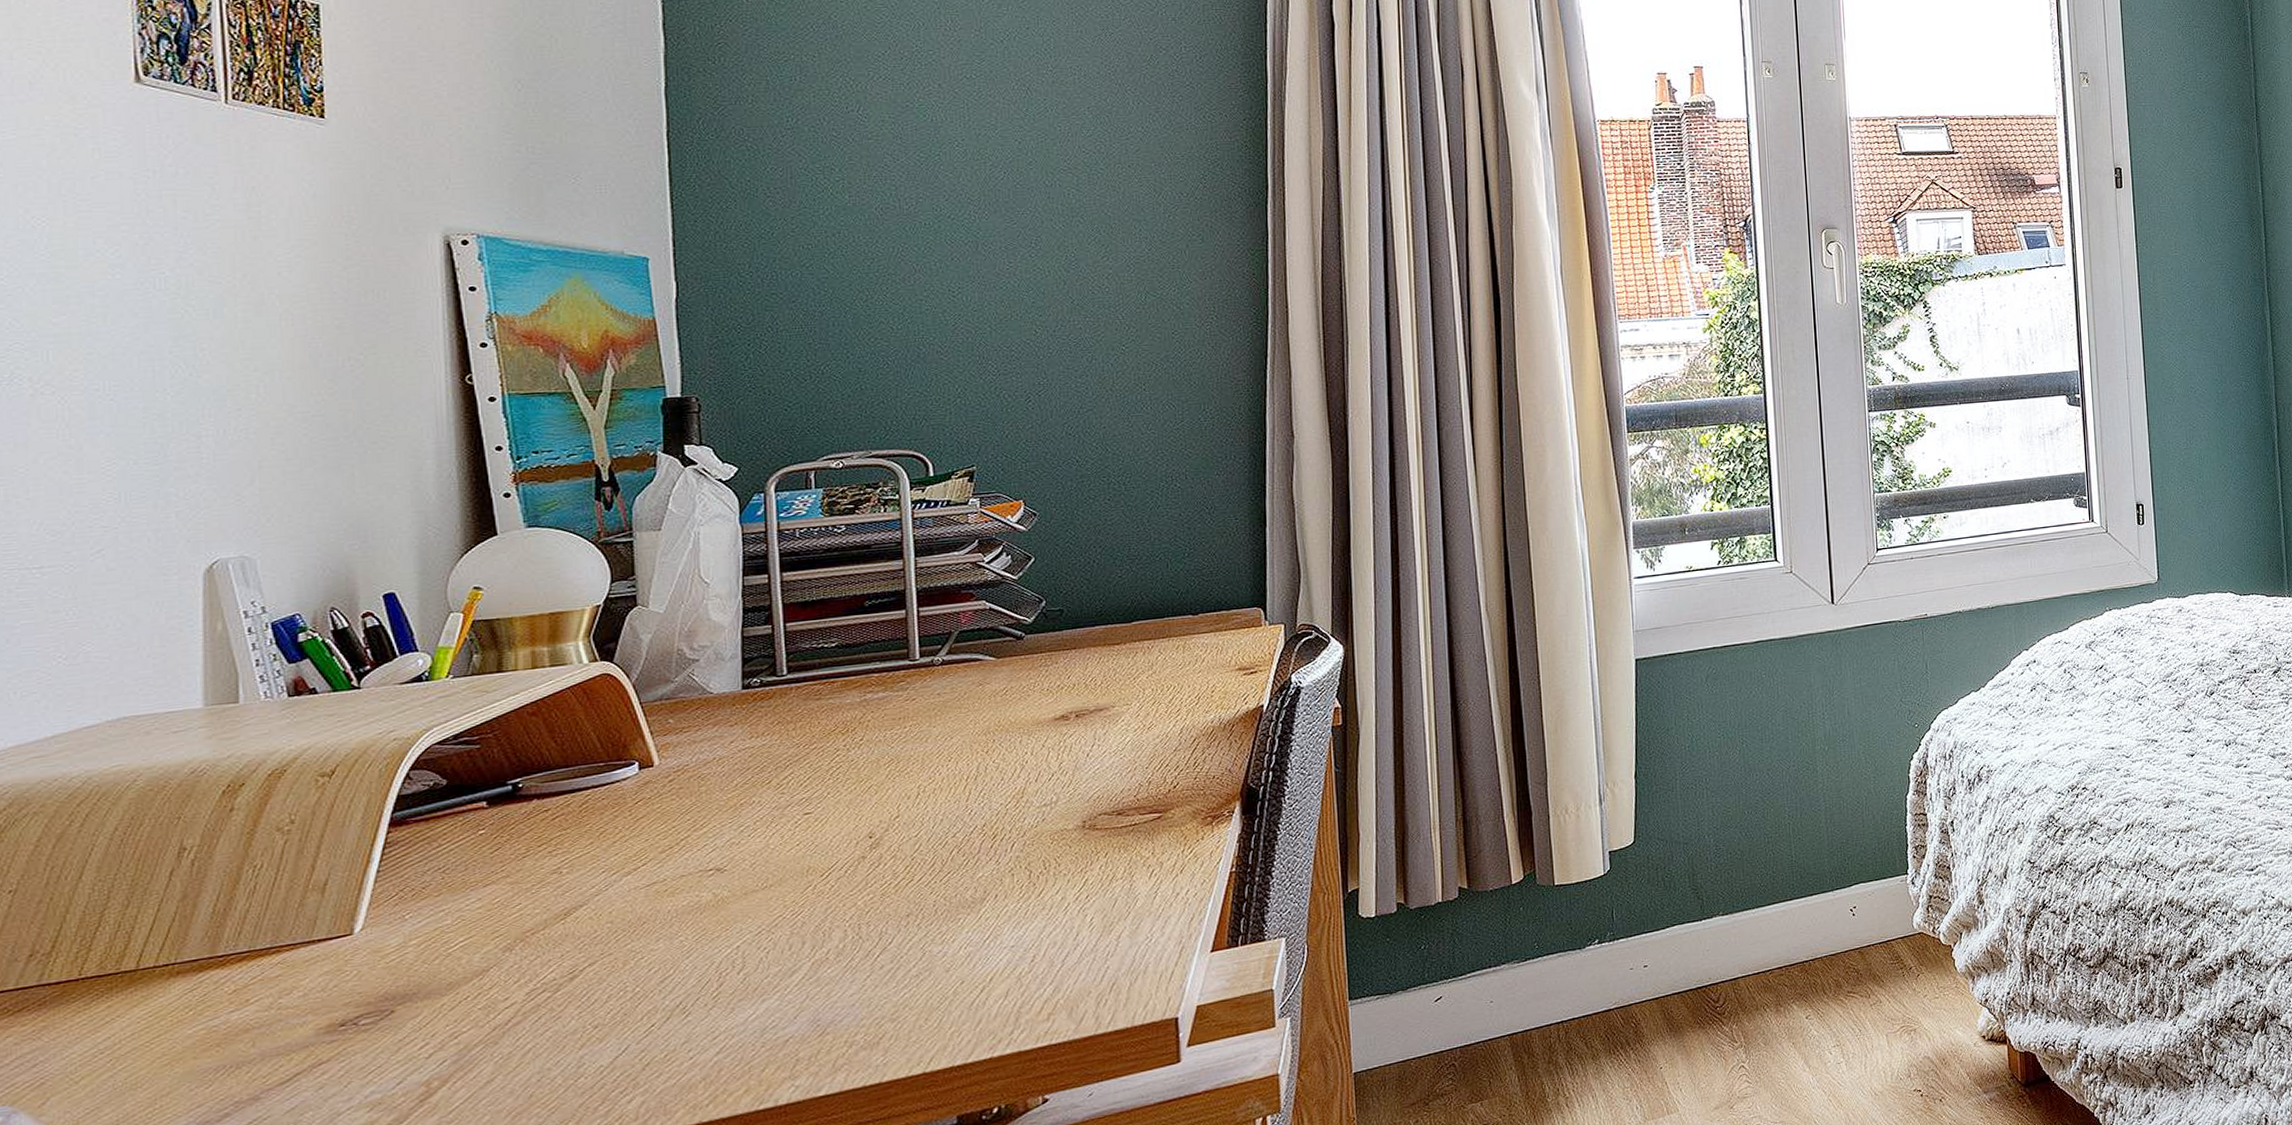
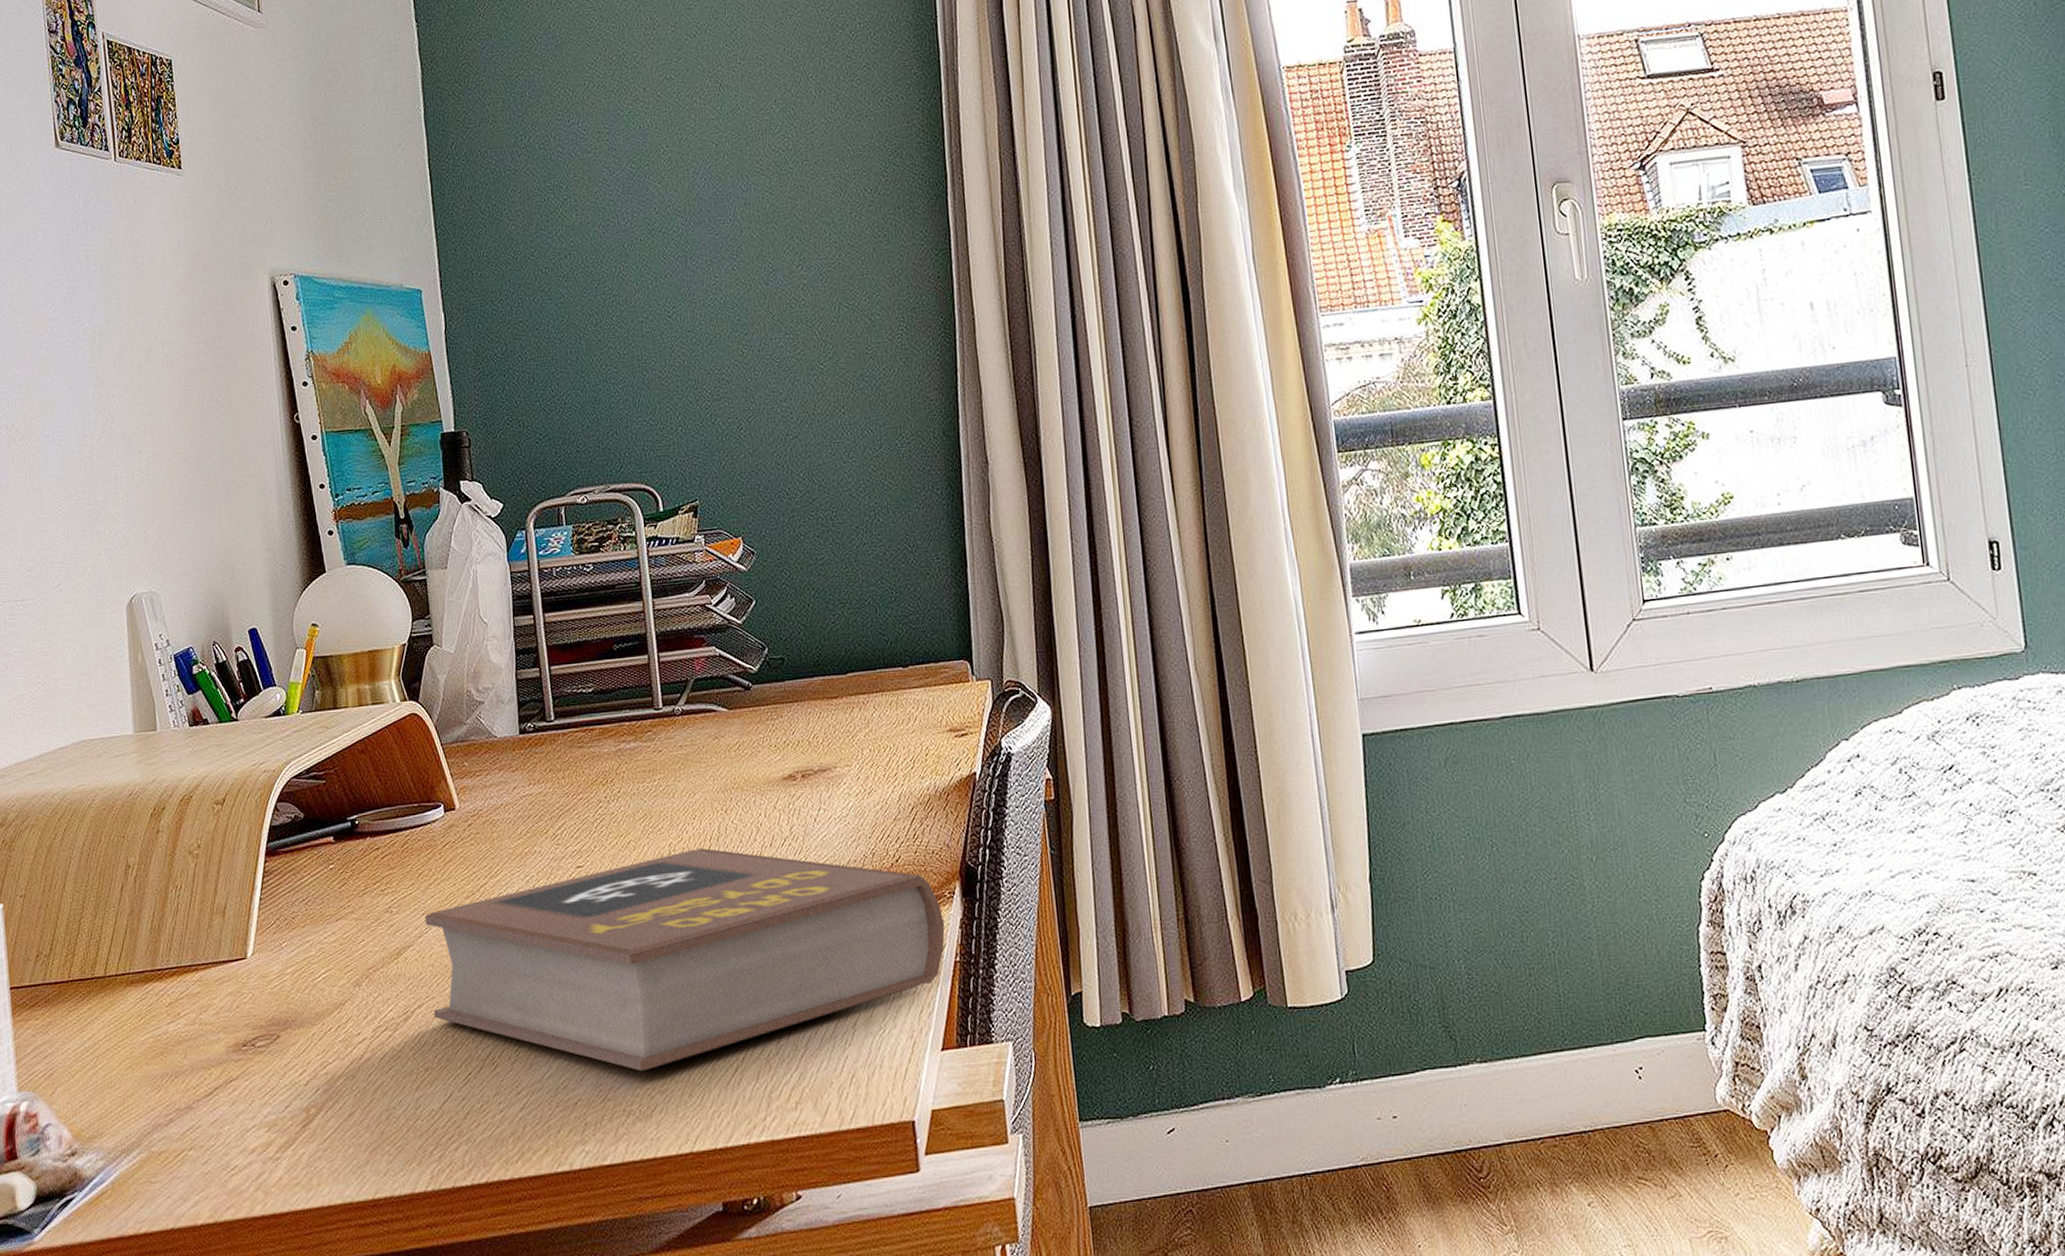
book: none [605,787,1222,1003] -> present [424,847,945,1072]

